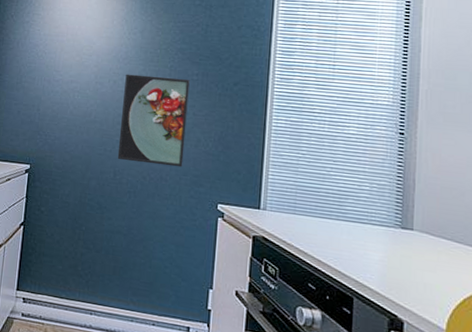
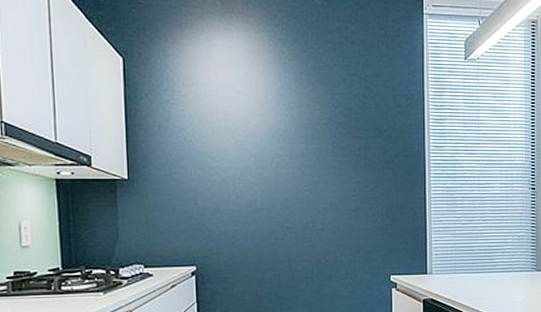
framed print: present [117,74,190,167] -> none [288,154,355,247]

